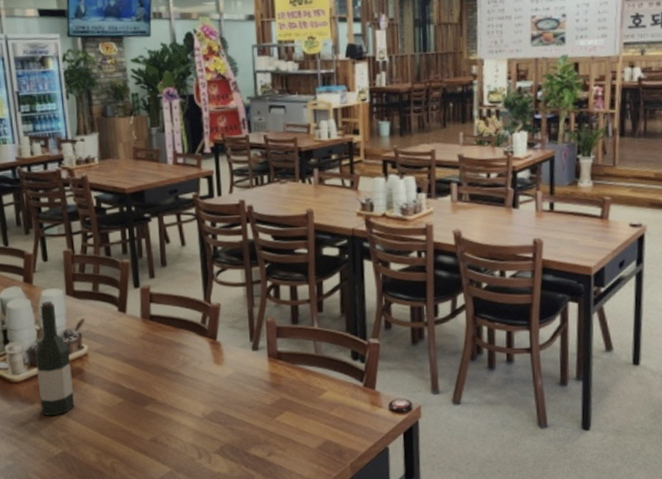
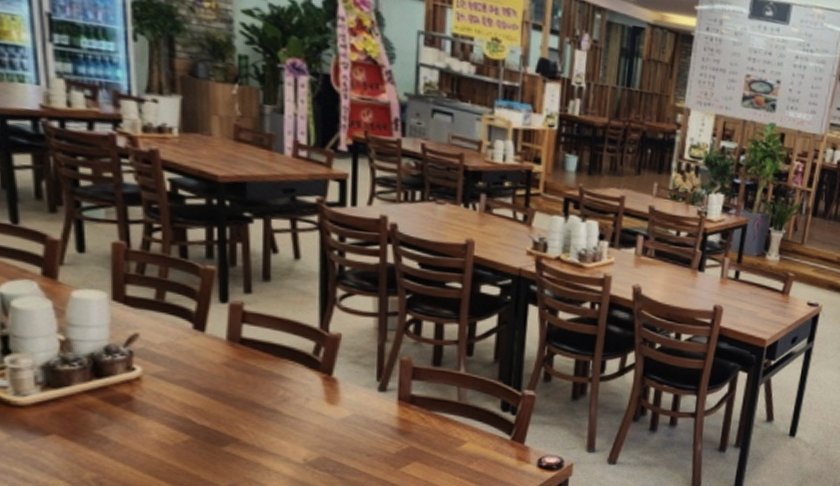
wine bottle: present [34,301,75,417] -> none [54,304,116,453]

